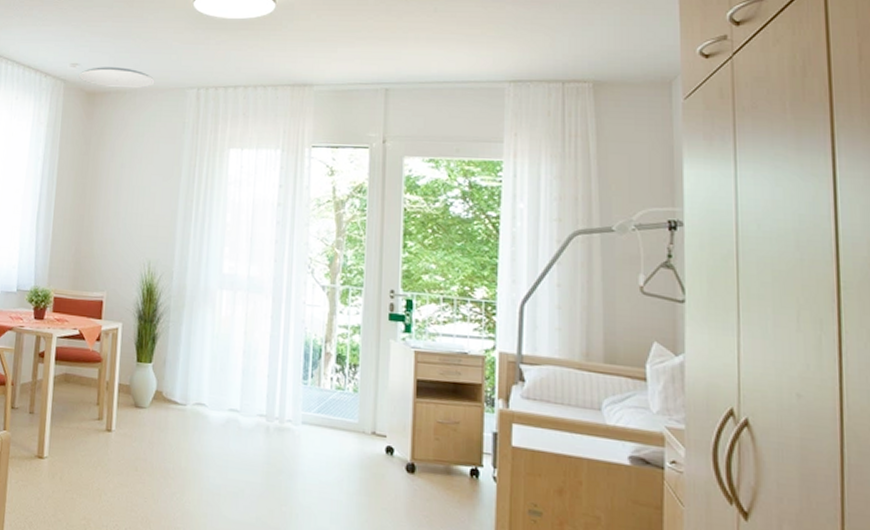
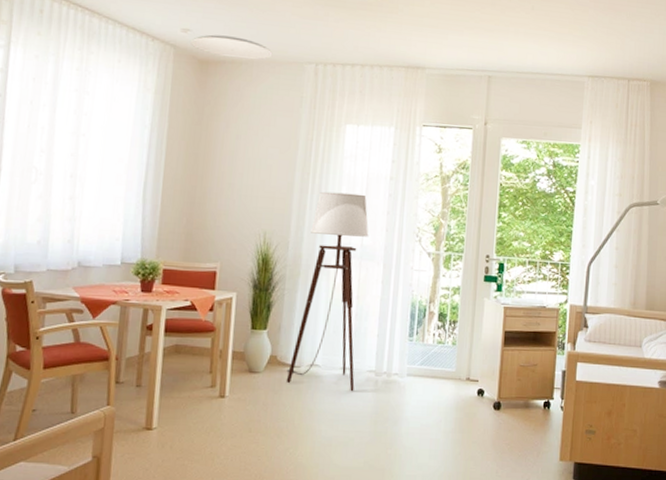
floor lamp: none [171,219,256,437] -> present [286,191,369,392]

